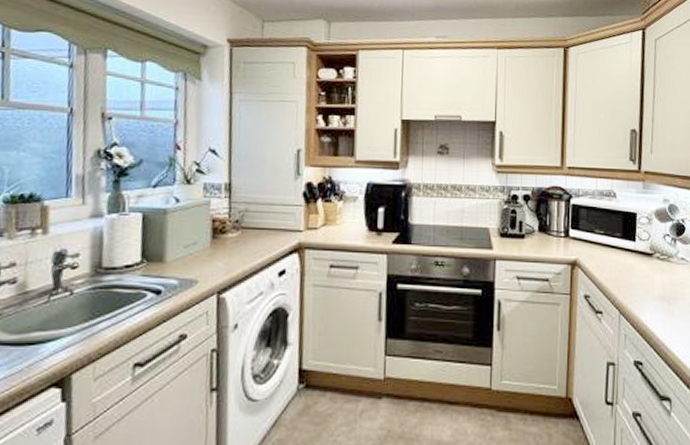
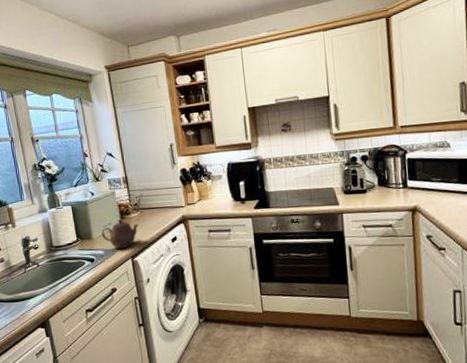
teapot: none [179,238,235,280] -> present [101,218,138,250]

